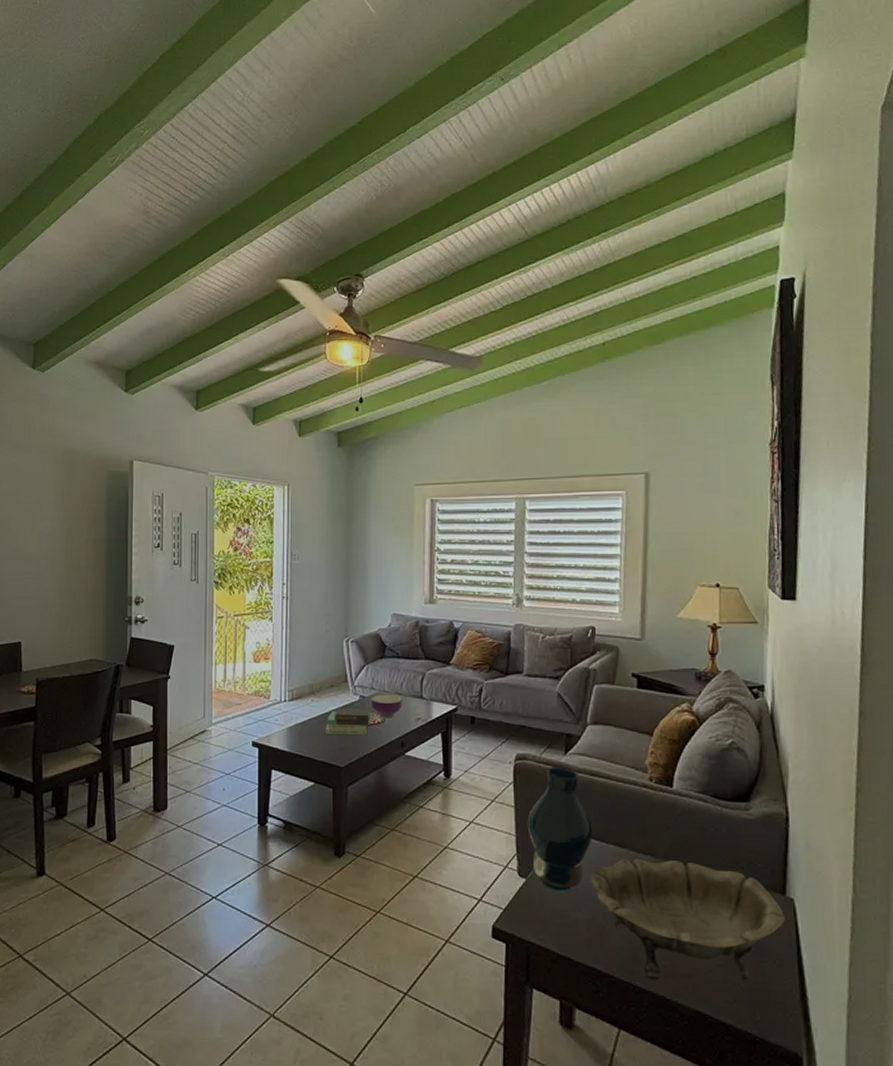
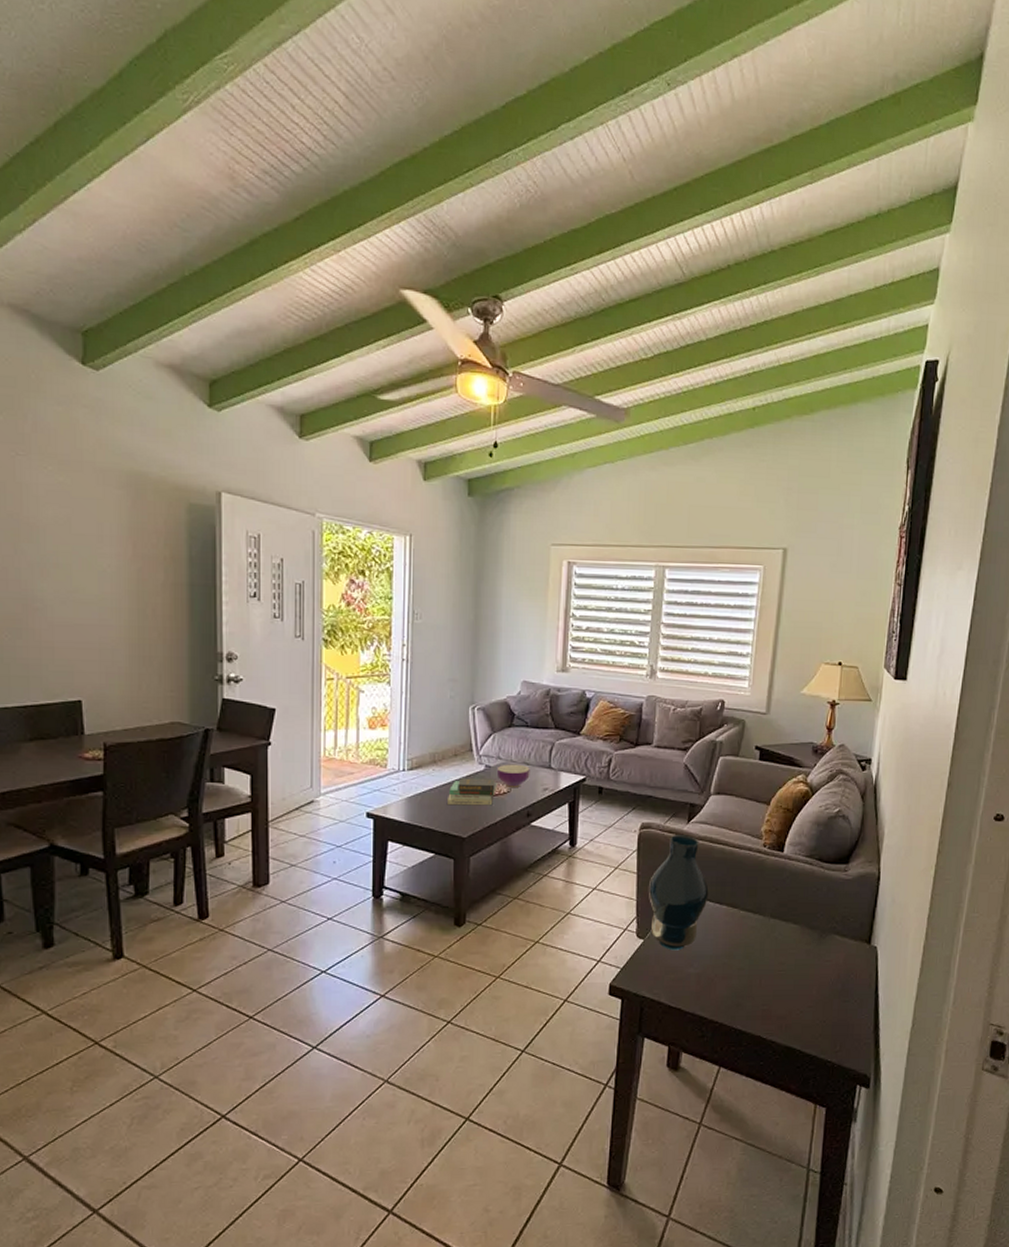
decorative bowl: present [588,858,785,985] -> none [702,917,868,1023]

